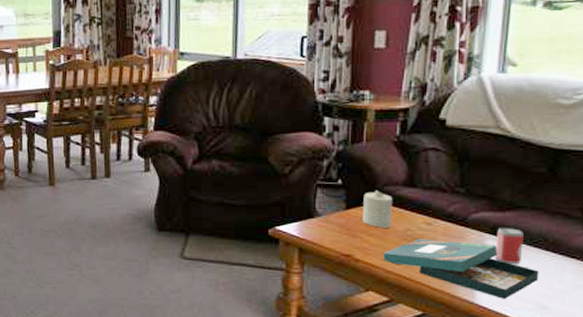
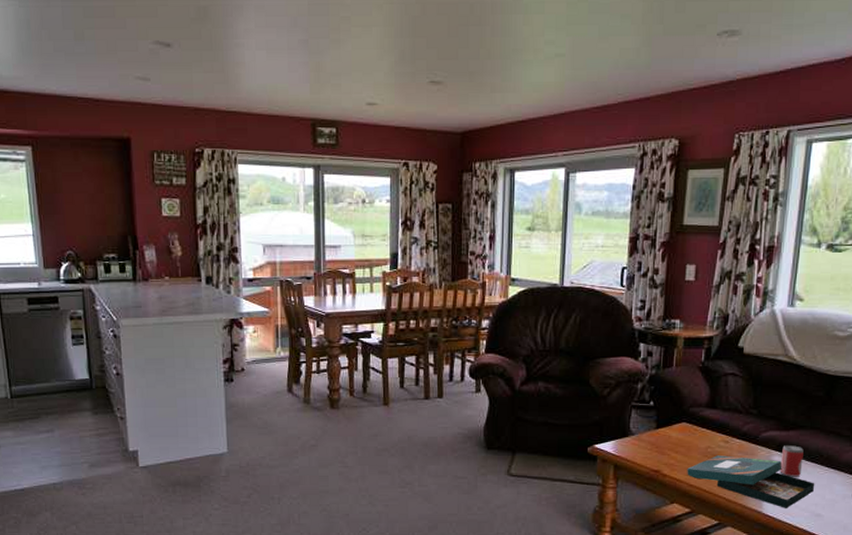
candle: present [362,190,393,228] -> none [670,411,697,446]

